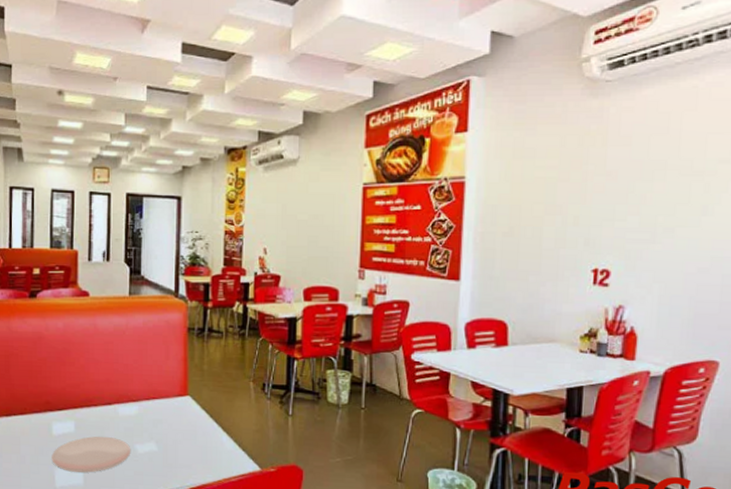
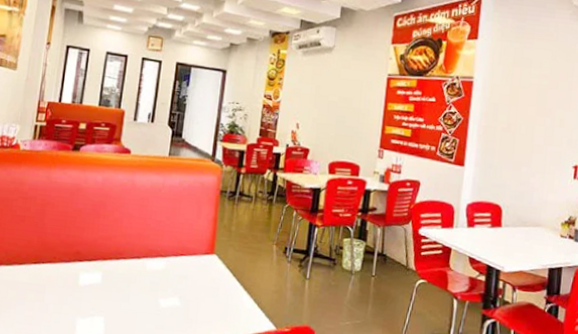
plate: present [52,436,131,473] -> none [75,288,155,325]

